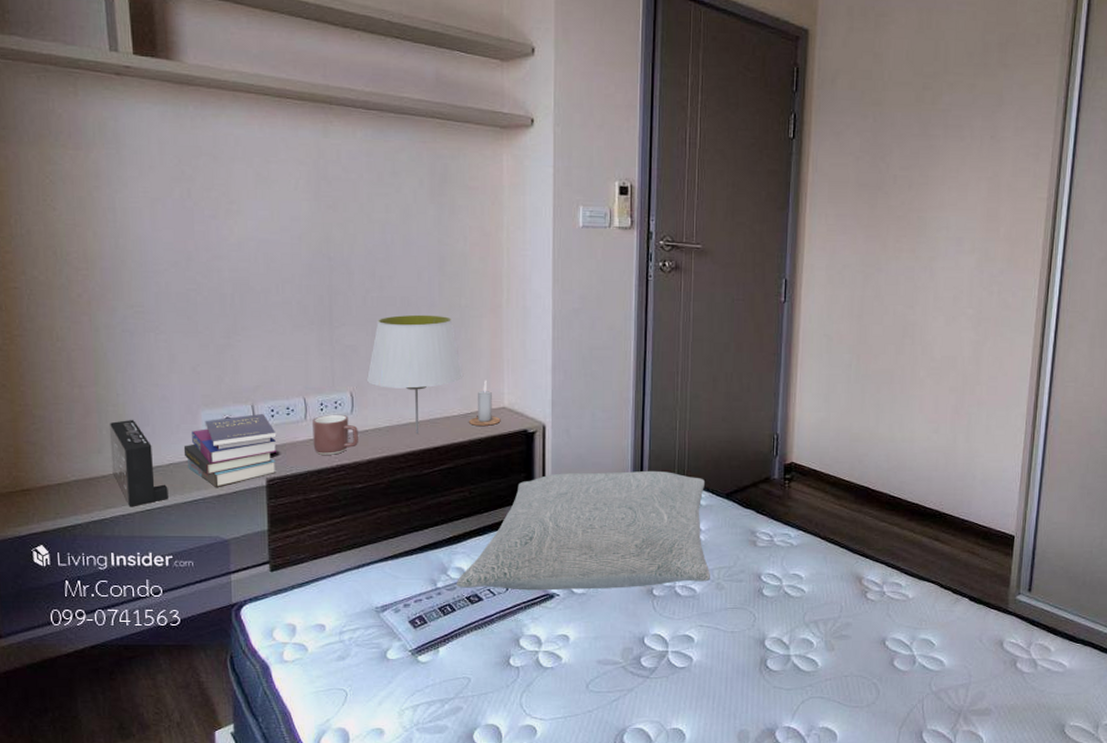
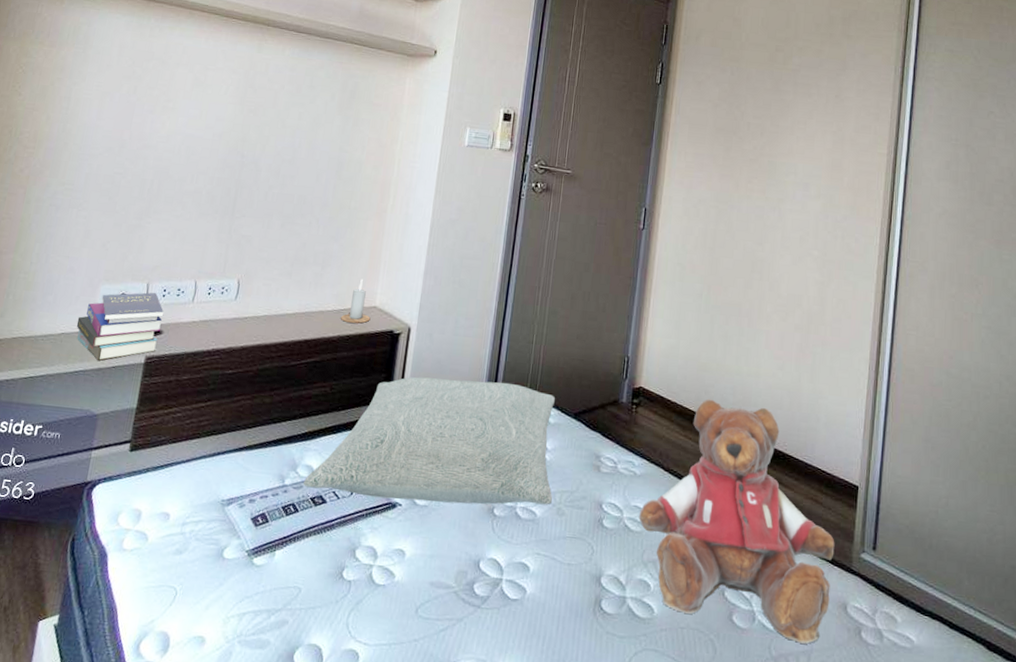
alarm clock: present [109,419,169,507] -> none [8,287,55,373]
mug: present [313,414,358,455] -> none [194,299,239,339]
table lamp: present [366,314,464,435] -> none [254,211,343,326]
teddy bear: none [798,467,992,678] -> present [639,399,835,644]

